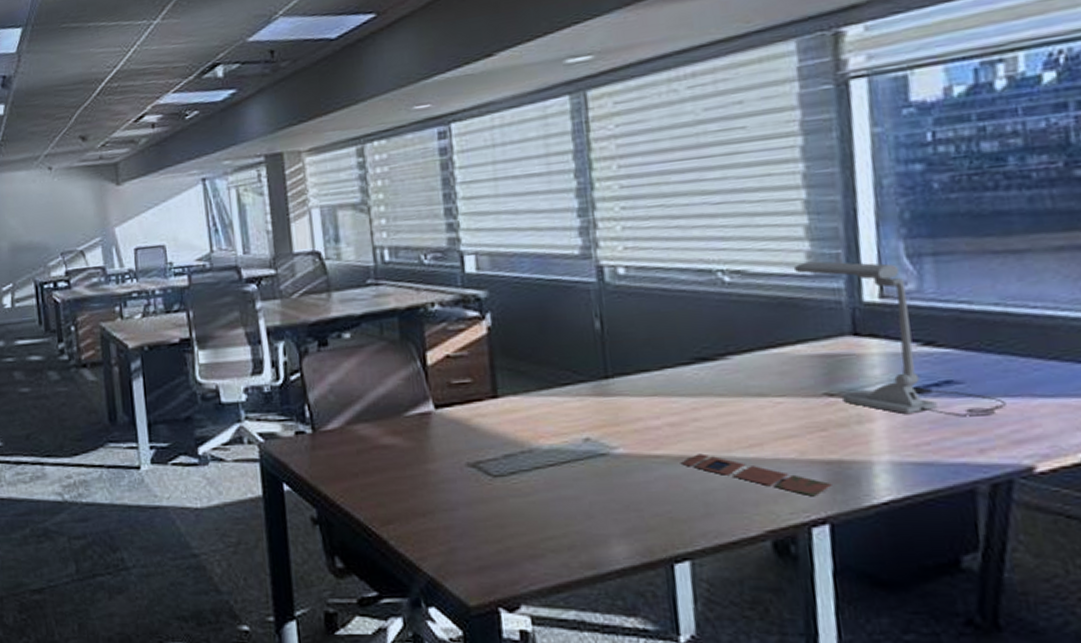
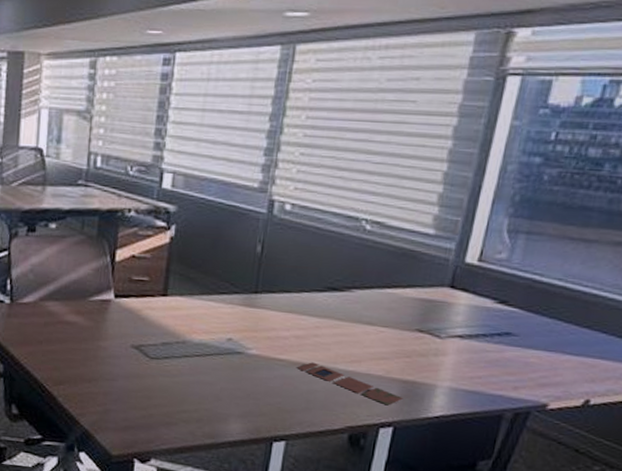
desk lamp: present [794,261,1006,417] -> none [421,223,543,363]

